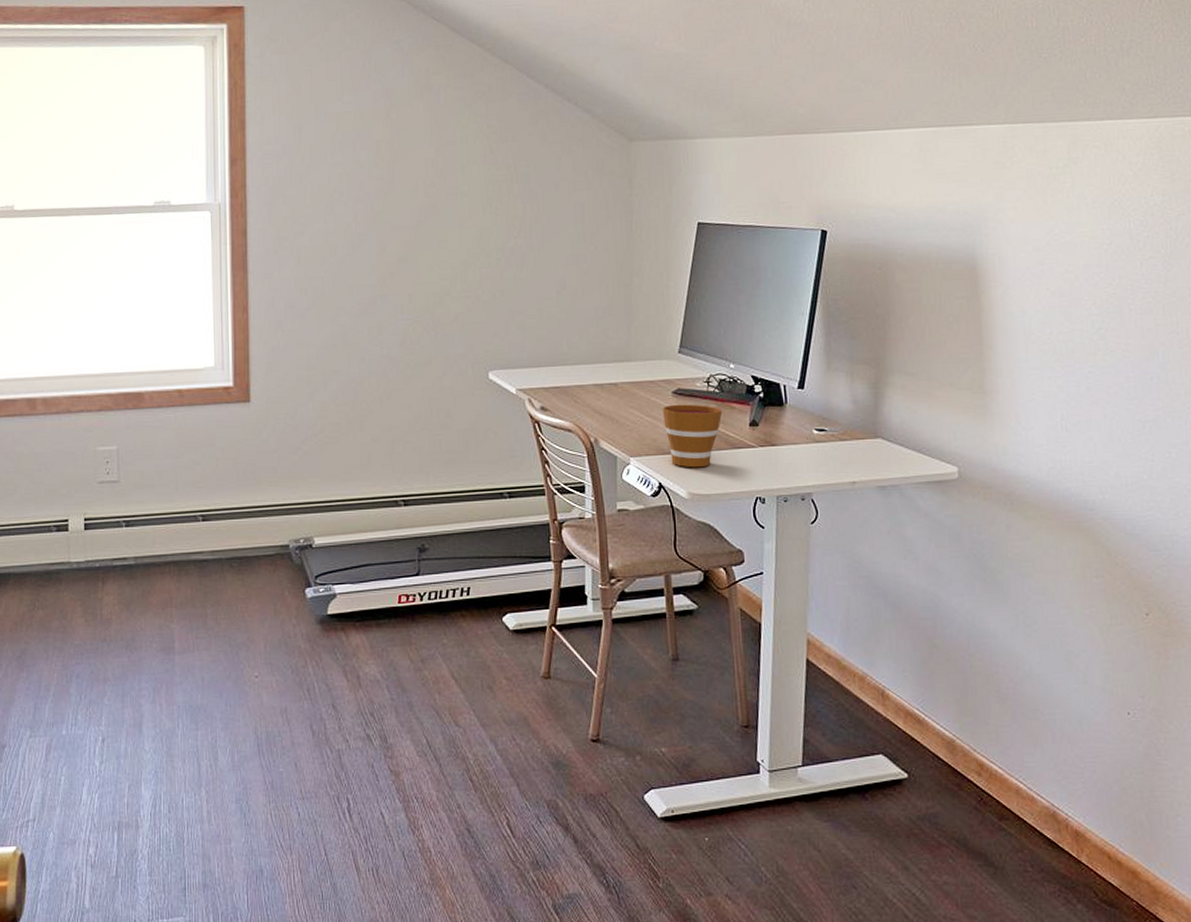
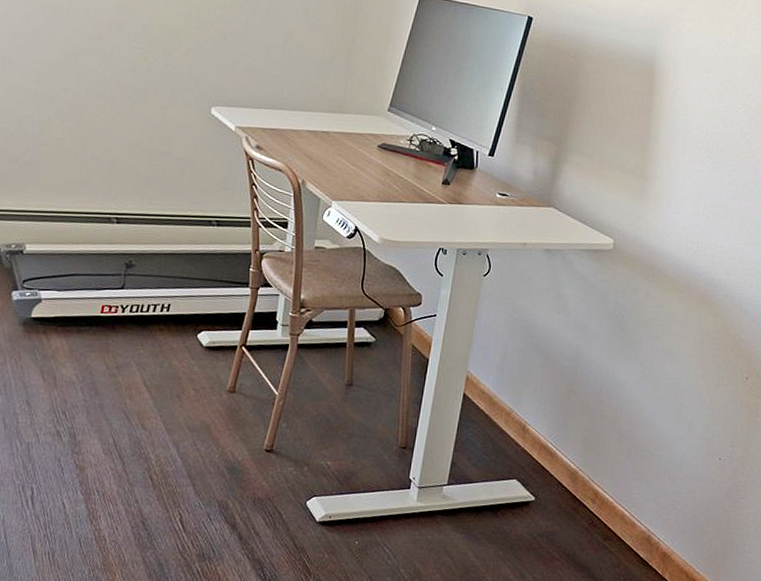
cup: present [662,404,723,468] -> none [366,157,420,217]

